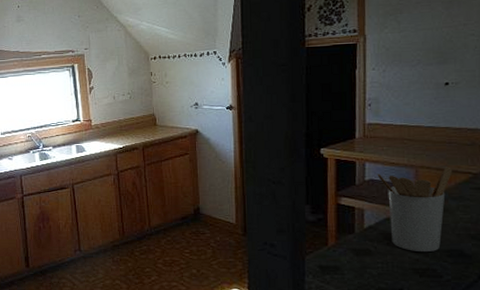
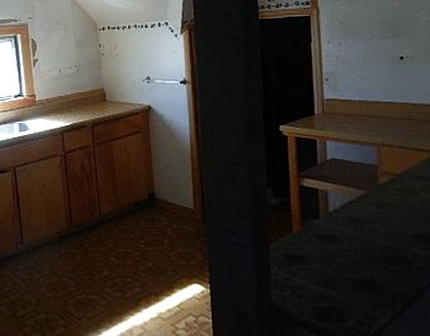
utensil holder: present [377,167,453,253] -> none [338,144,415,238]

